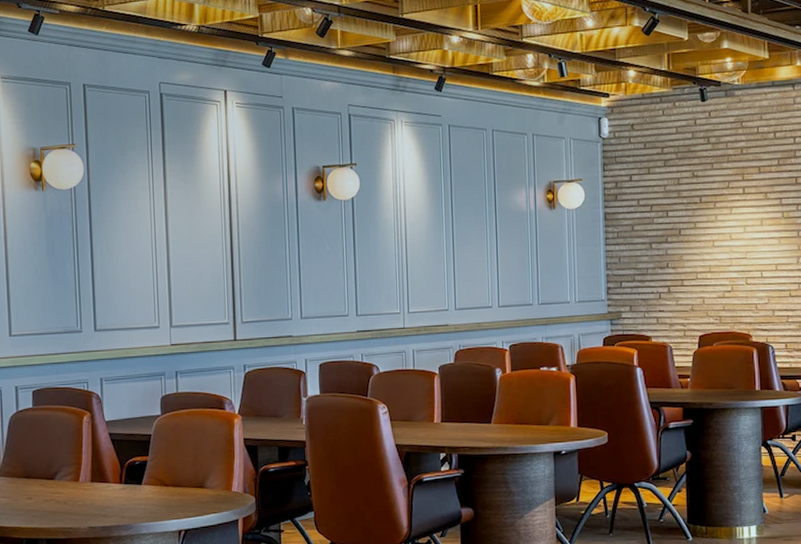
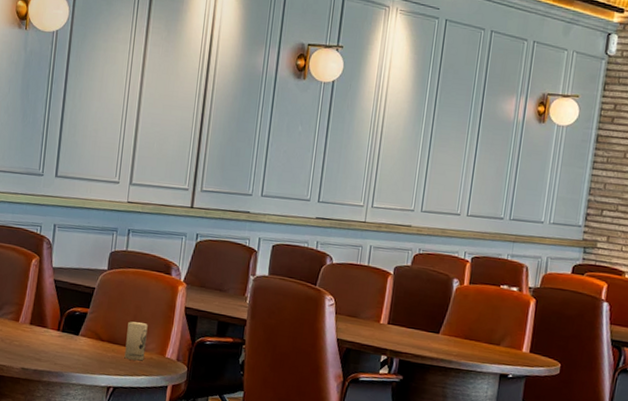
candle: none [189,461,211,500] -> present [124,321,148,361]

